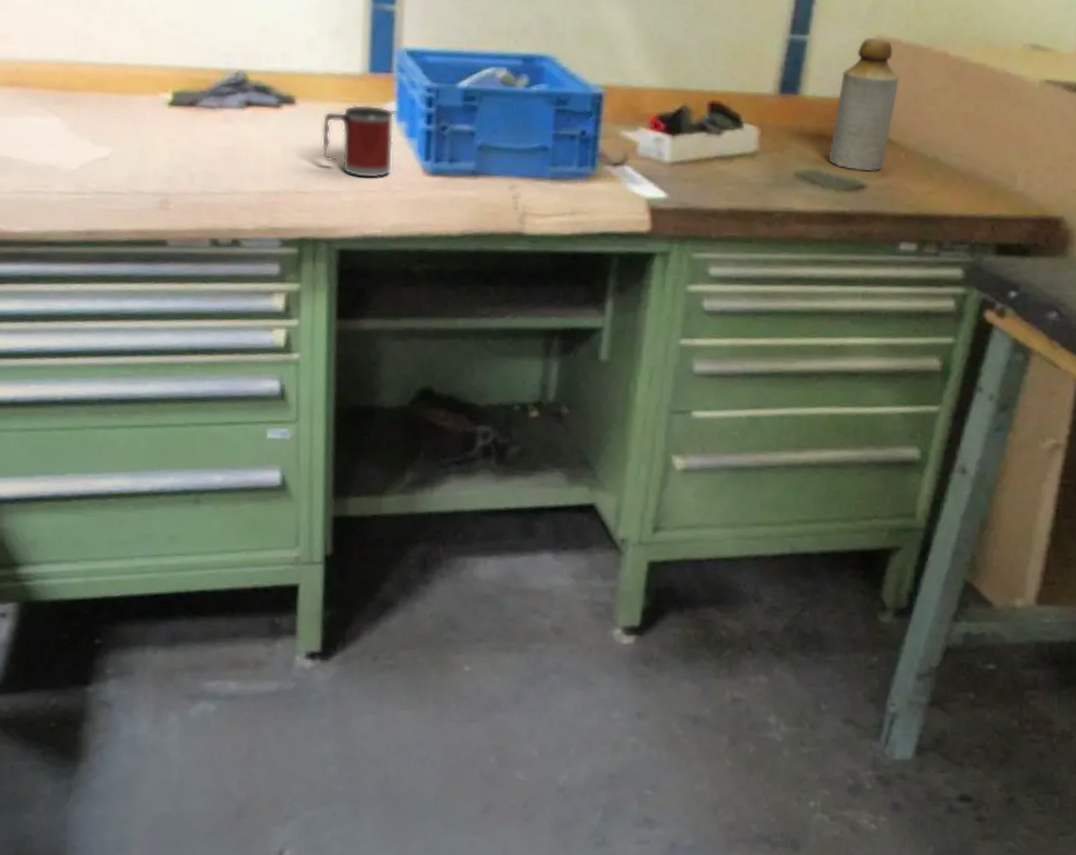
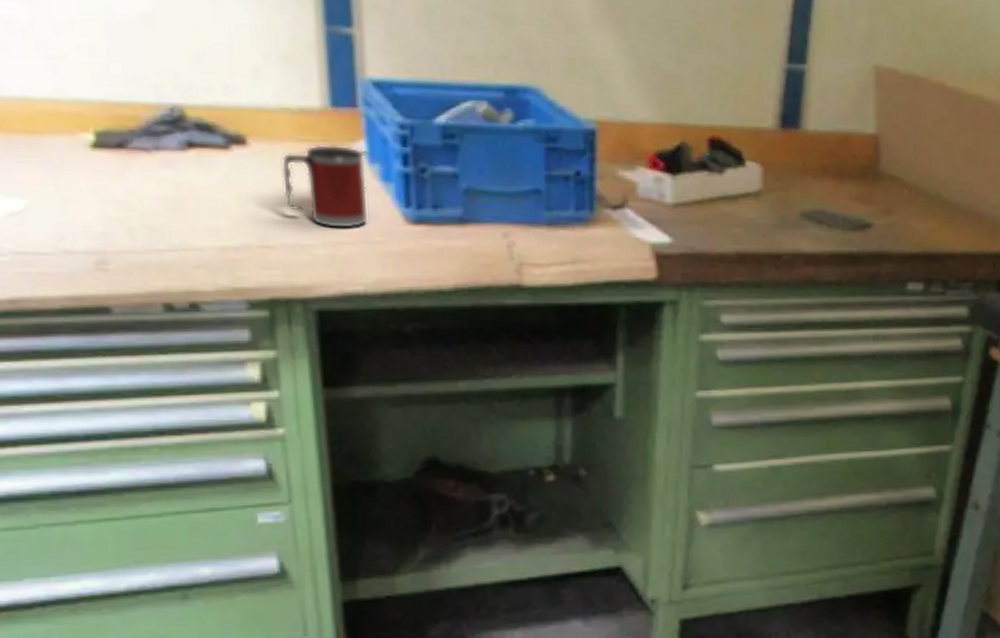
bottle: present [829,37,900,172] -> none [834,67,900,210]

